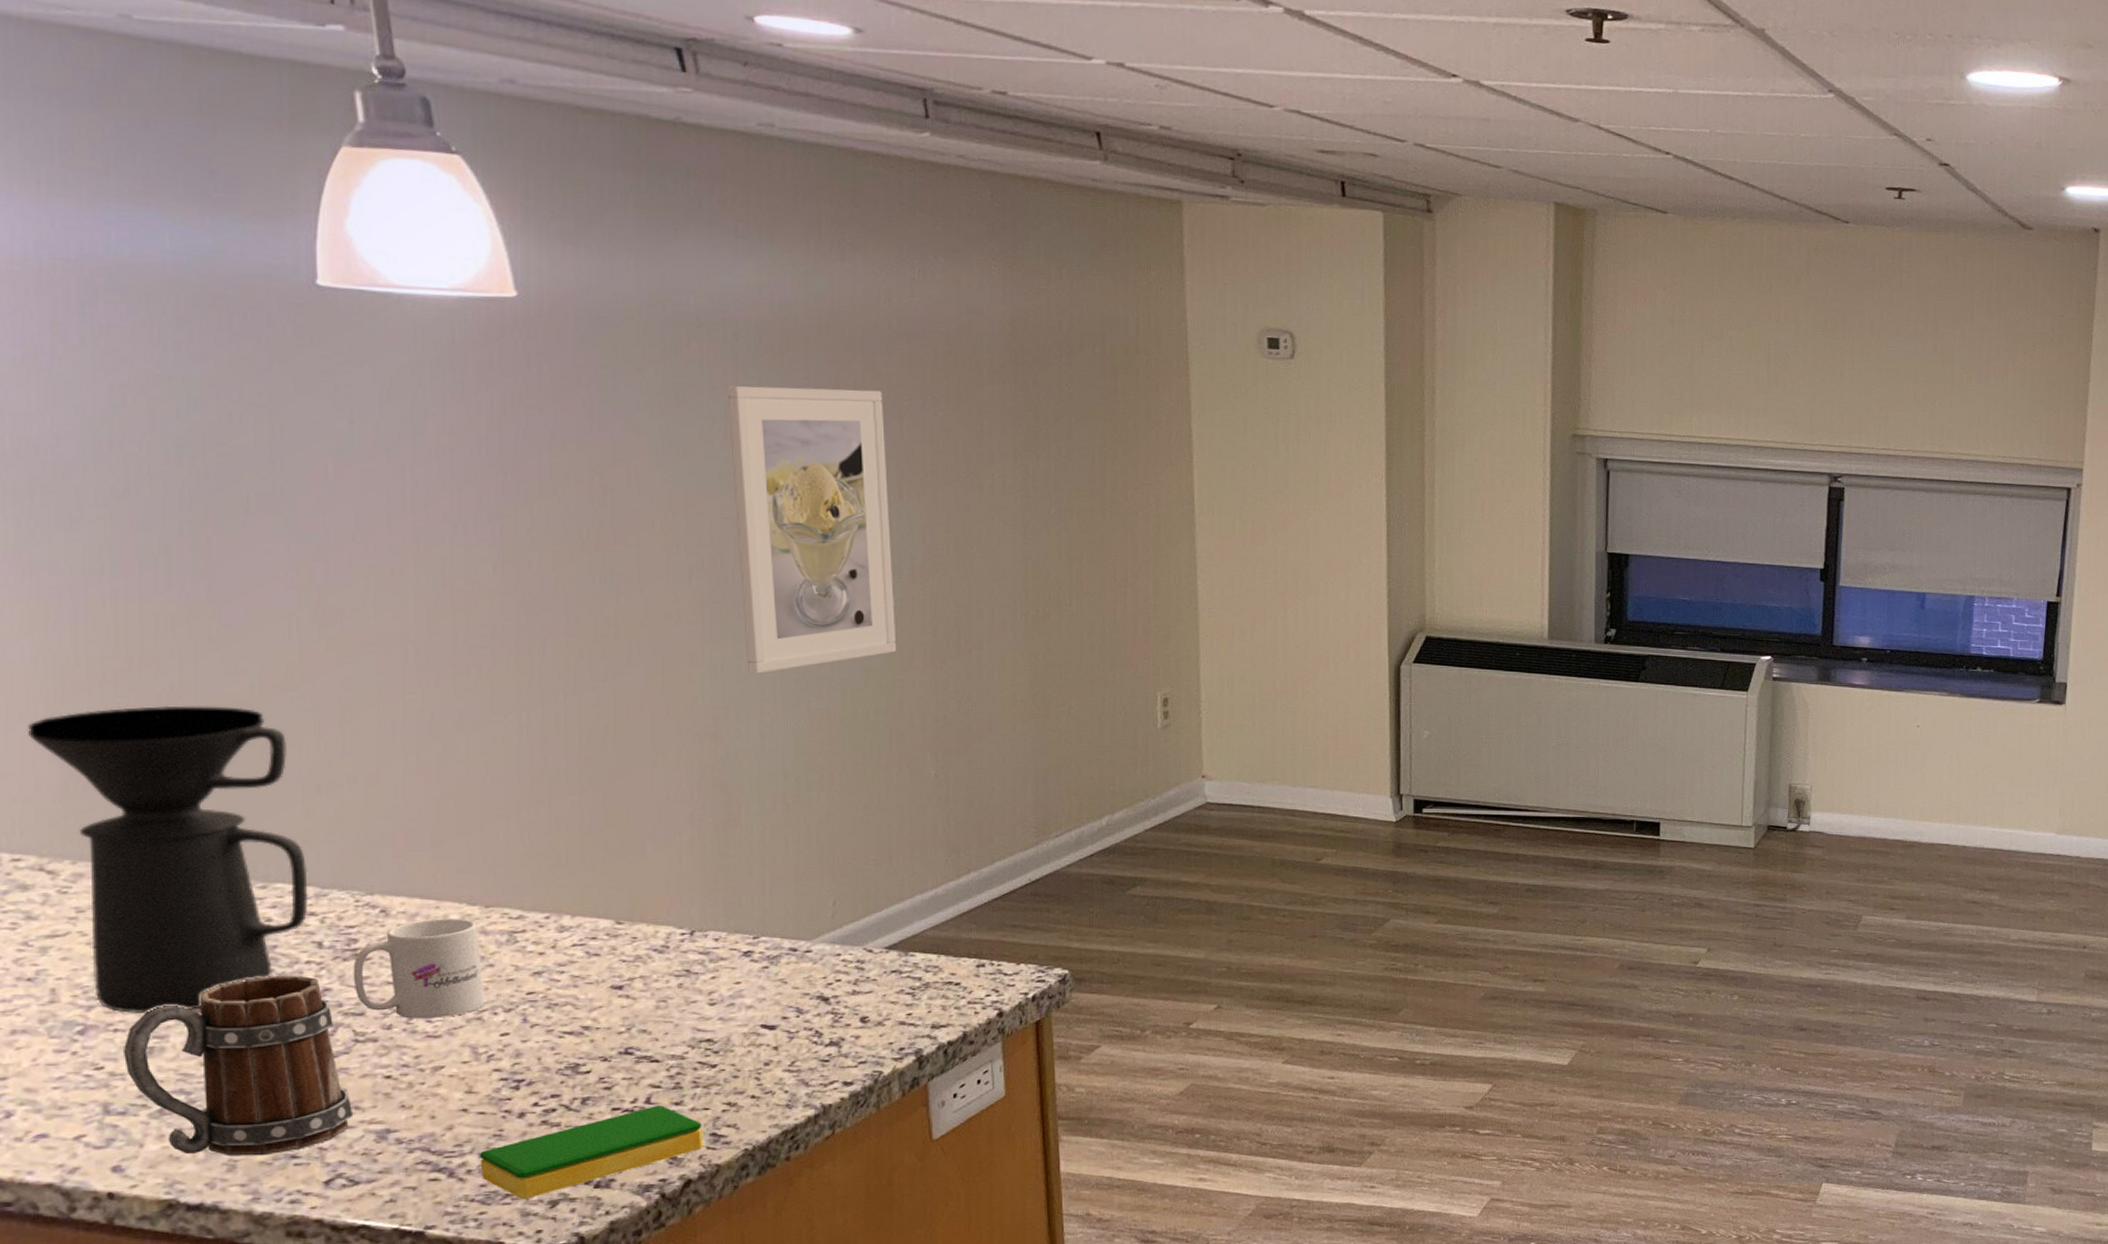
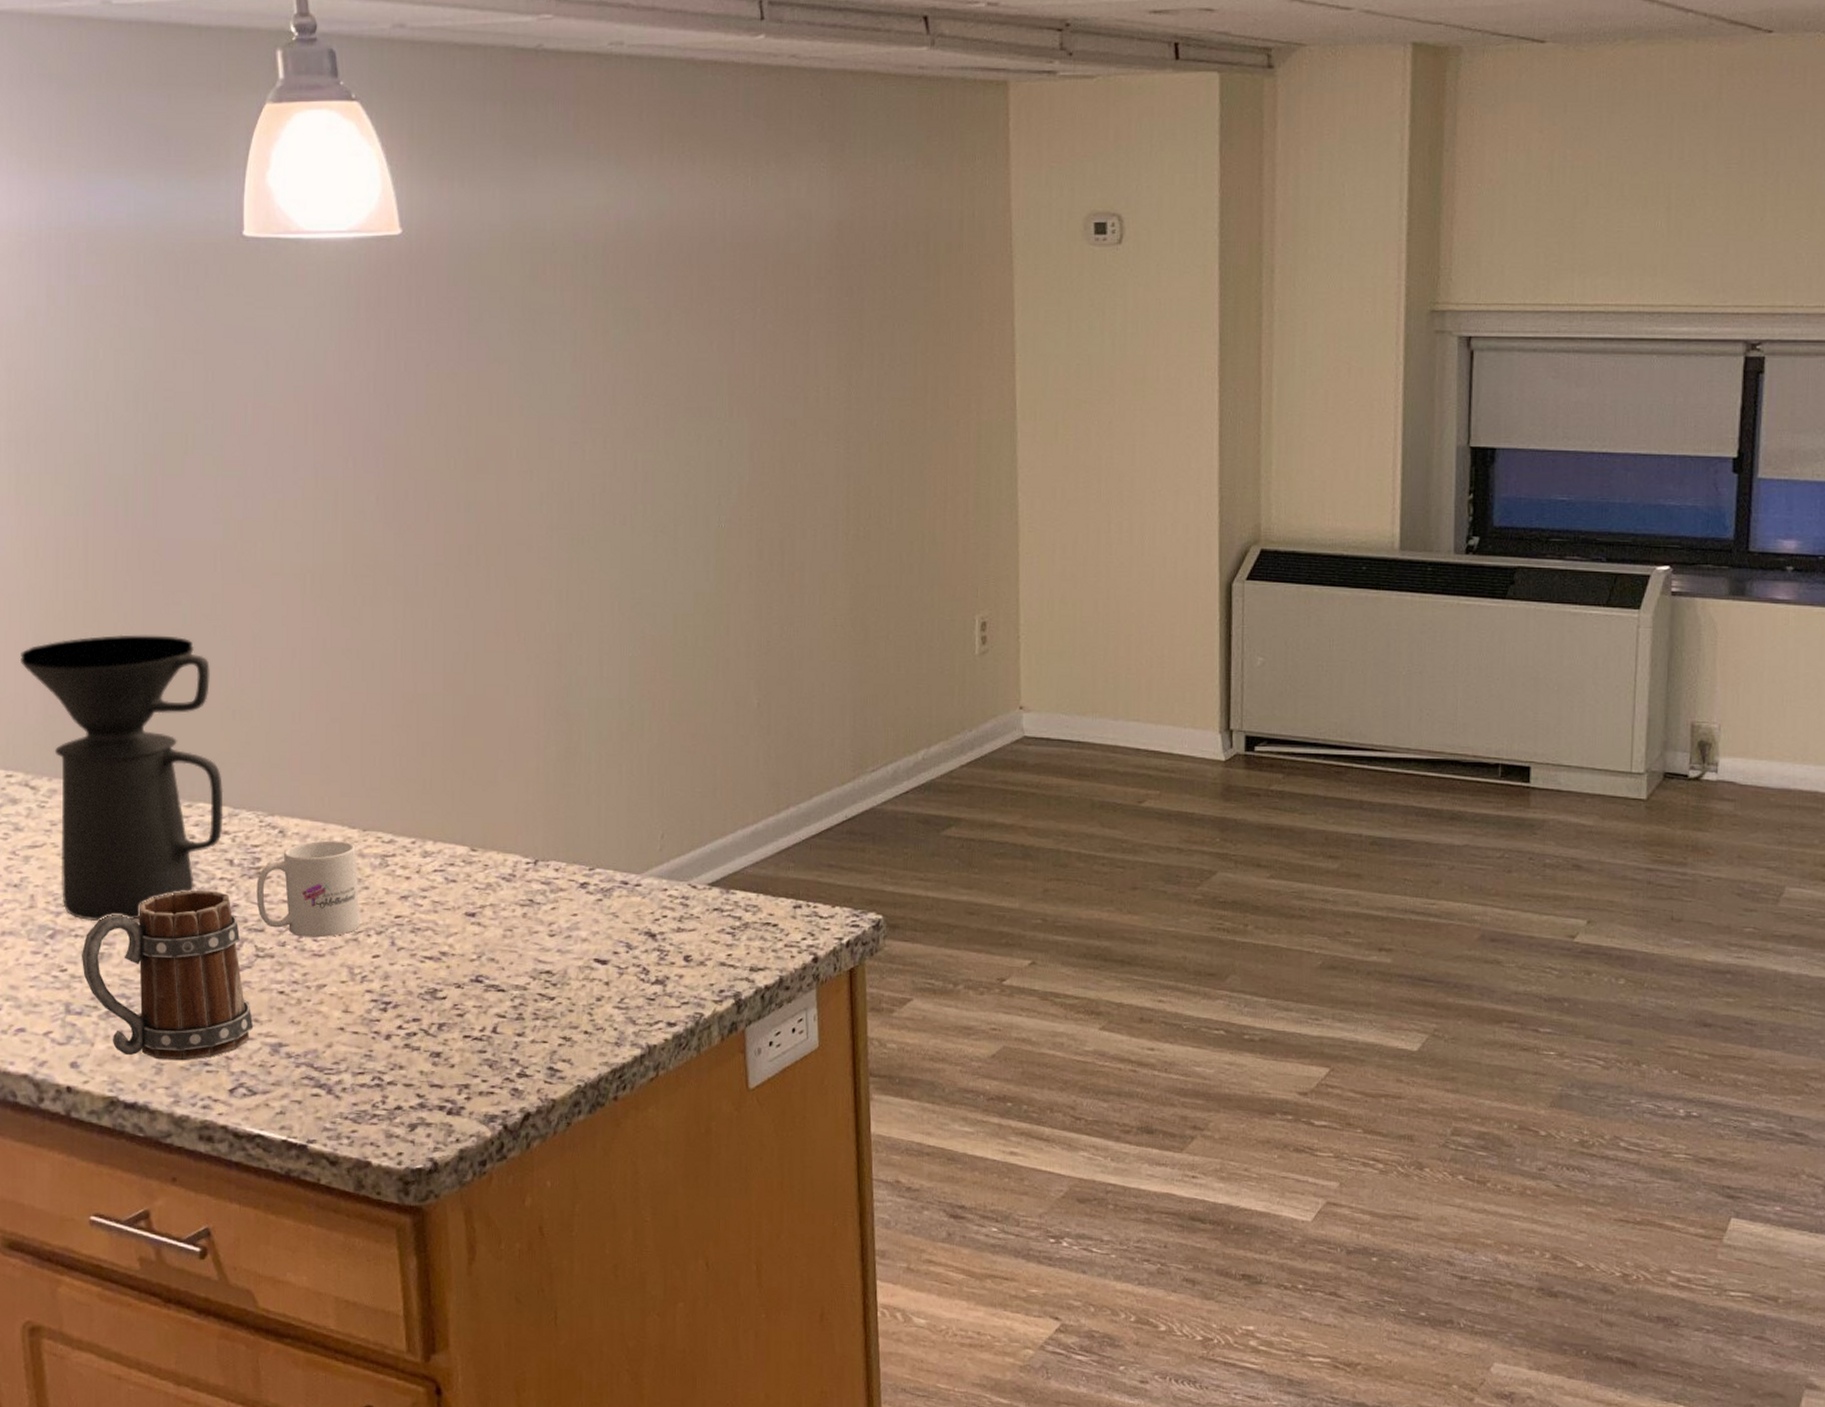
dish sponge: present [480,1106,704,1200] -> none [353,1036,542,1121]
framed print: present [727,385,897,674] -> none [577,305,725,600]

